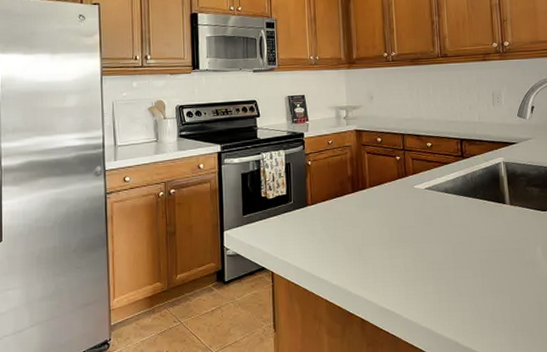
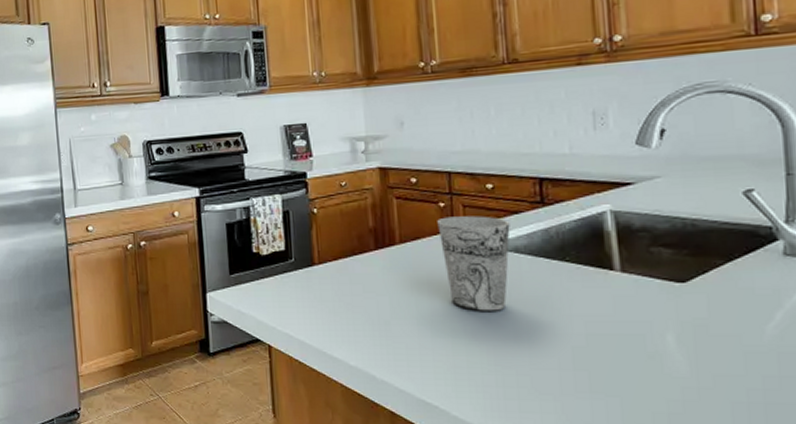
cup: none [395,166,442,237] -> present [437,216,510,311]

